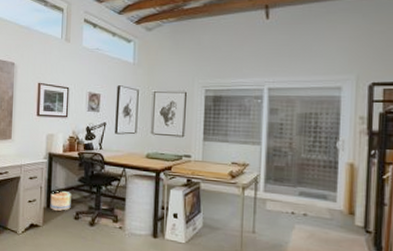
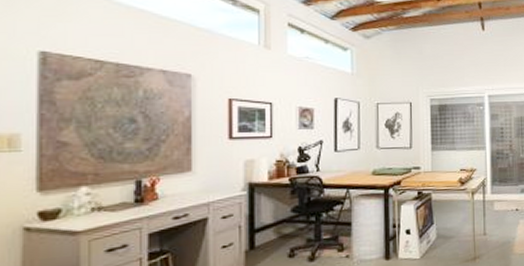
basket: present [50,191,71,211] -> none [254,226,283,252]

